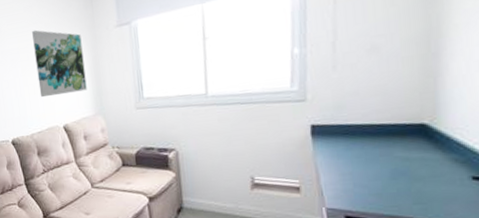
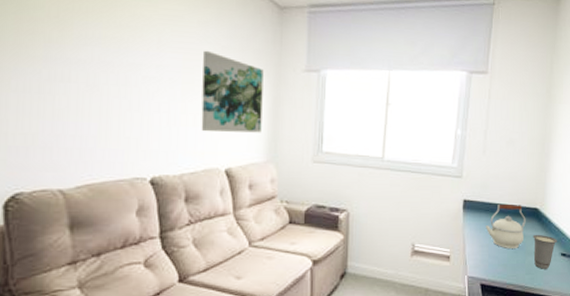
kettle: none [345,122,408,175] -> present [485,203,526,248]
cup: none [420,155,465,198] -> present [533,234,558,269]

